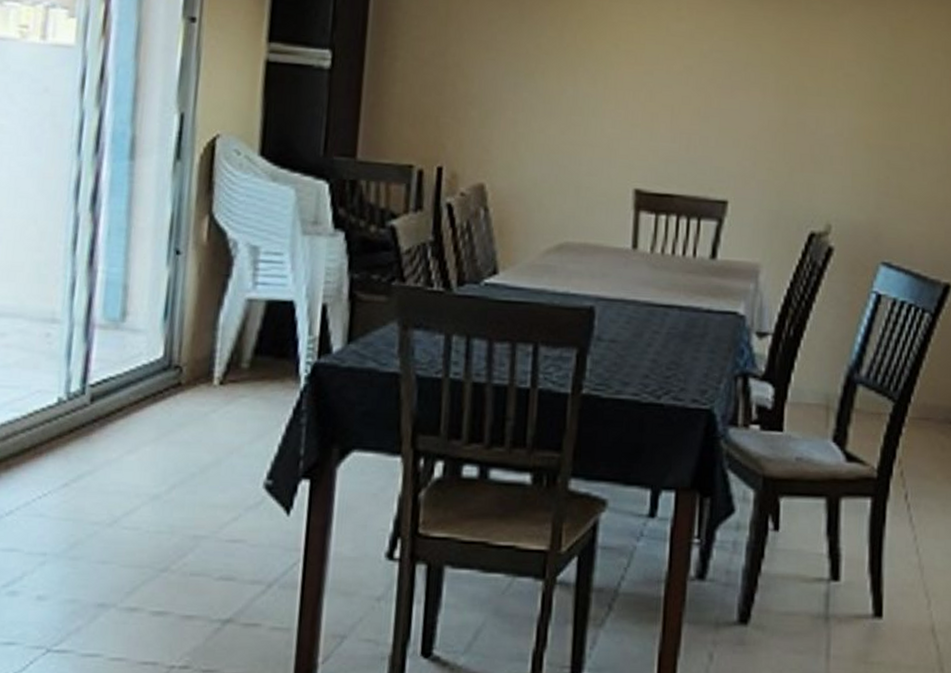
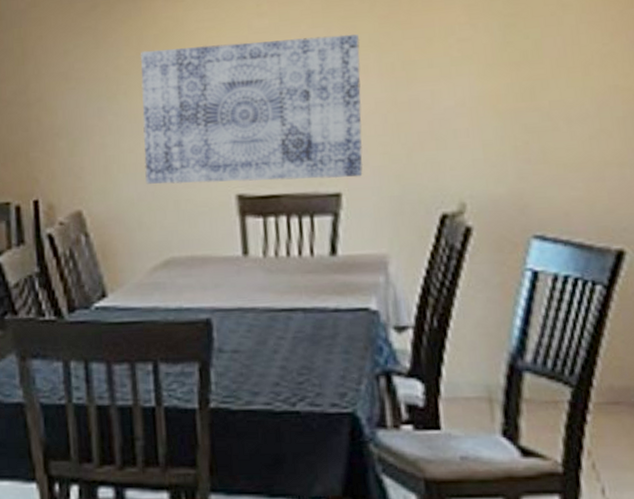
wall art: none [551,33,763,188] -> present [140,34,363,184]

